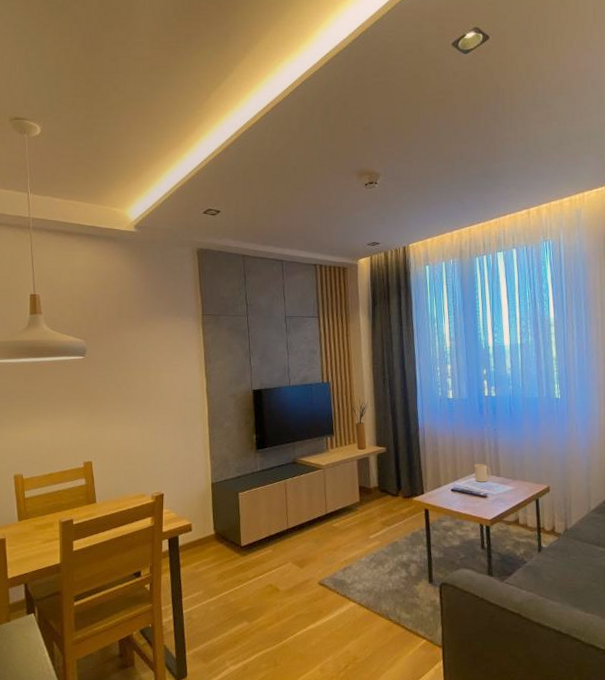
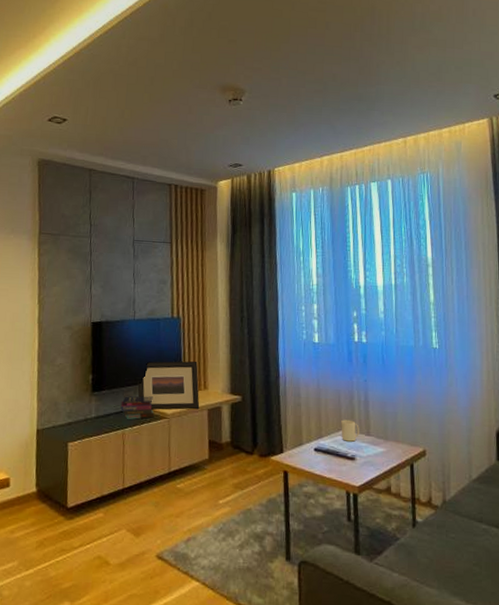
books: none [282,451,311,472] -> present [120,396,155,420]
picture frame: none [295,419,350,462] -> present [137,361,200,410]
vase: present [352,399,368,450] -> none [204,338,223,398]

